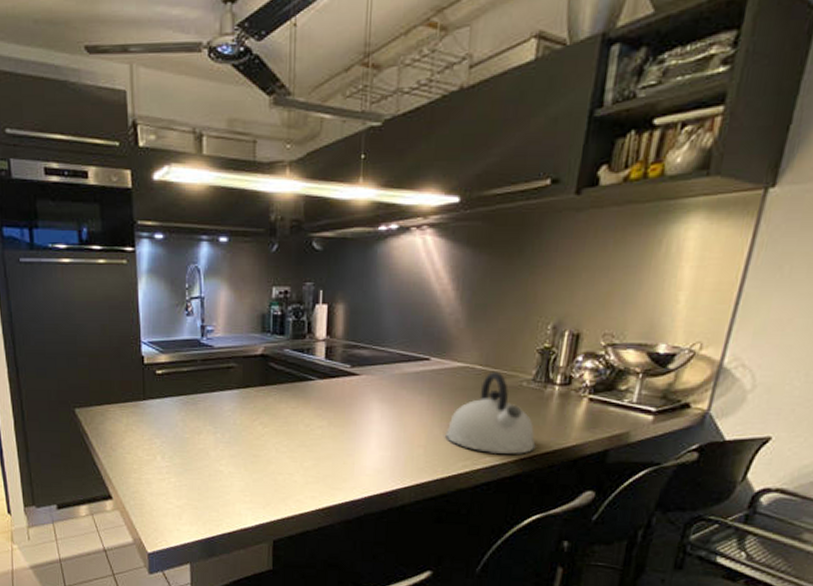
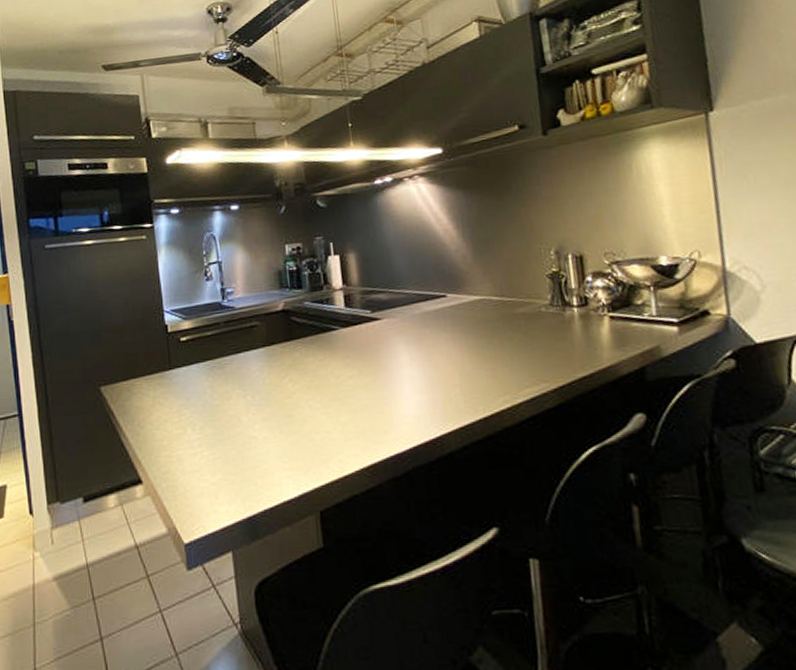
kettle: present [445,371,536,455] -> none [478,300,572,386]

